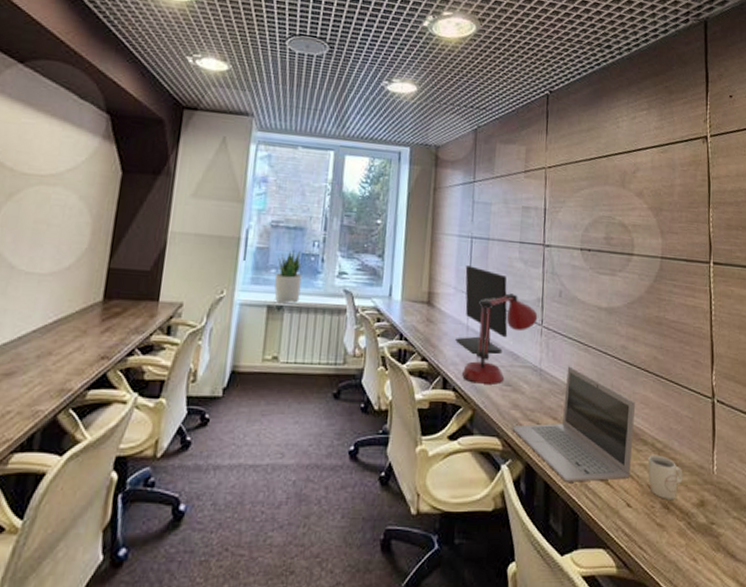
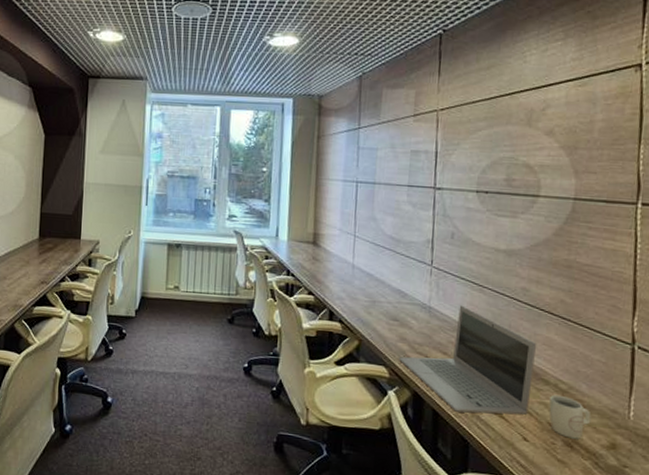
planter: present [274,249,302,303] -> none [173,196,196,242]
computer monitor: present [456,265,508,354] -> none [341,208,395,291]
desk lamp: present [462,293,538,384] -> none [348,235,428,319]

